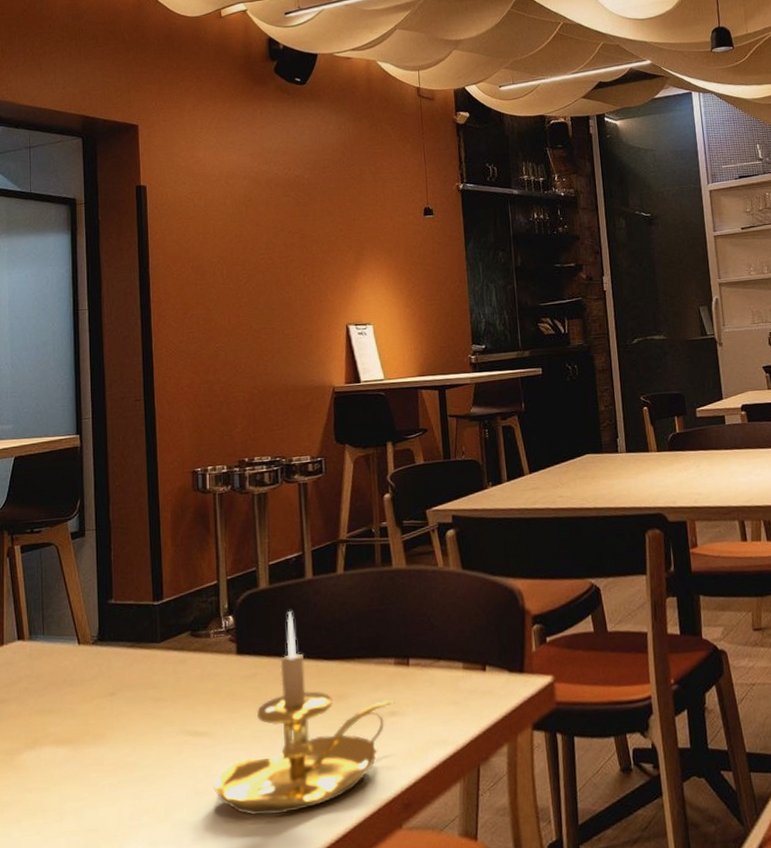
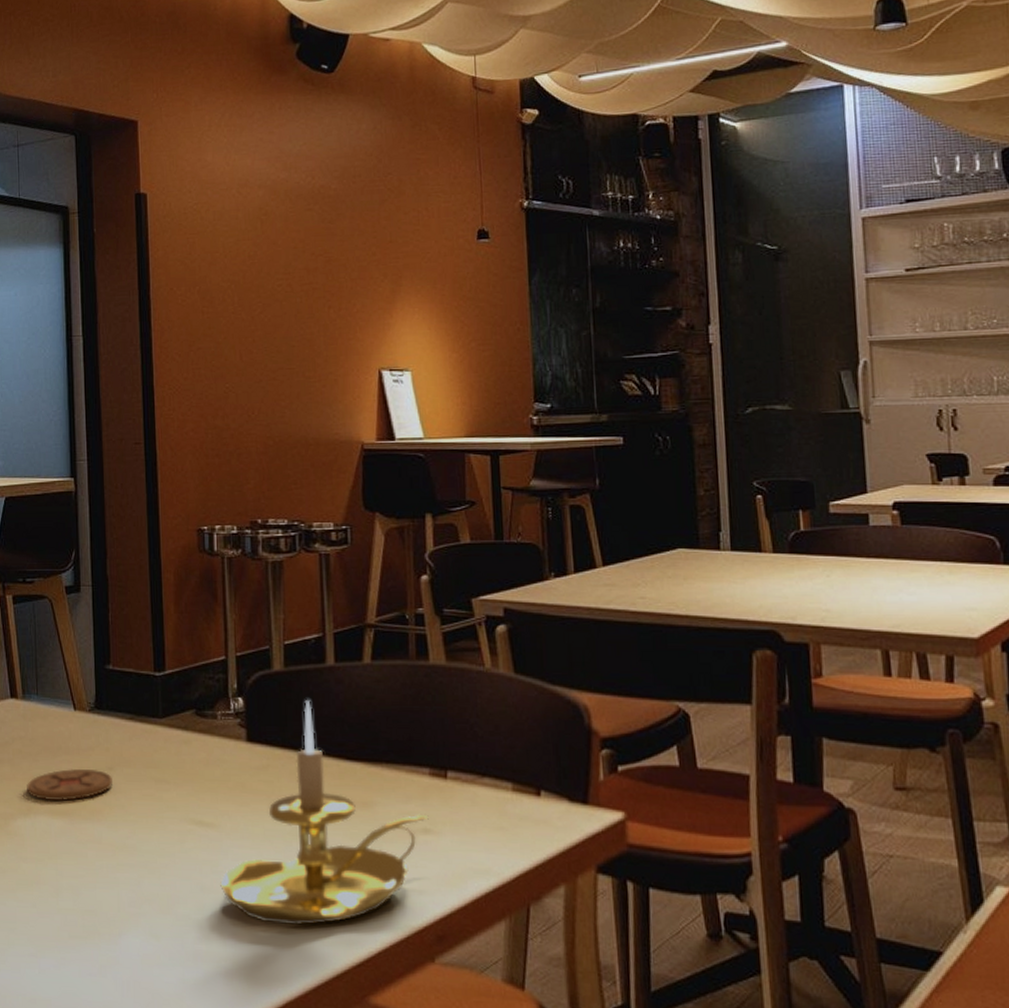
coaster: none [32,697,114,732] -> present [27,769,112,801]

